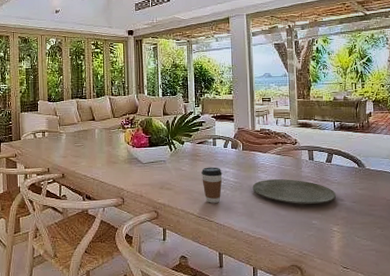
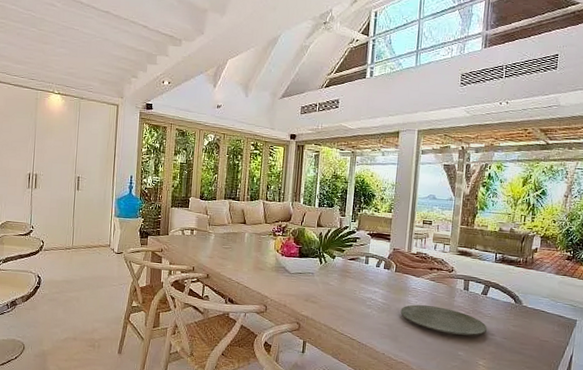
coffee cup: present [202,167,223,203] -> none [349,284,371,322]

